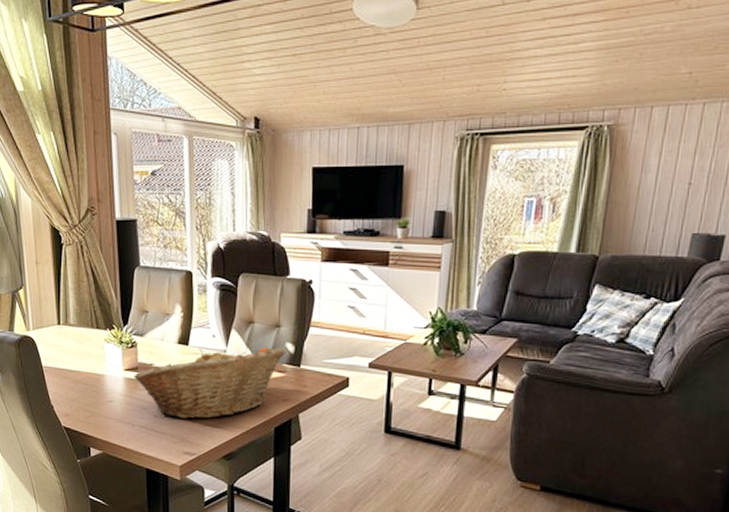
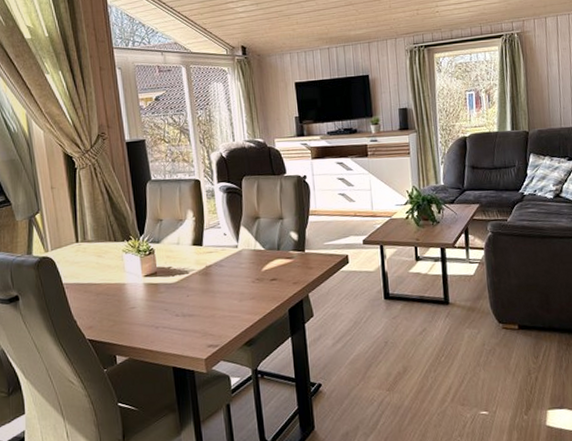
fruit basket: present [134,346,286,419] -> none [153,237,291,314]

